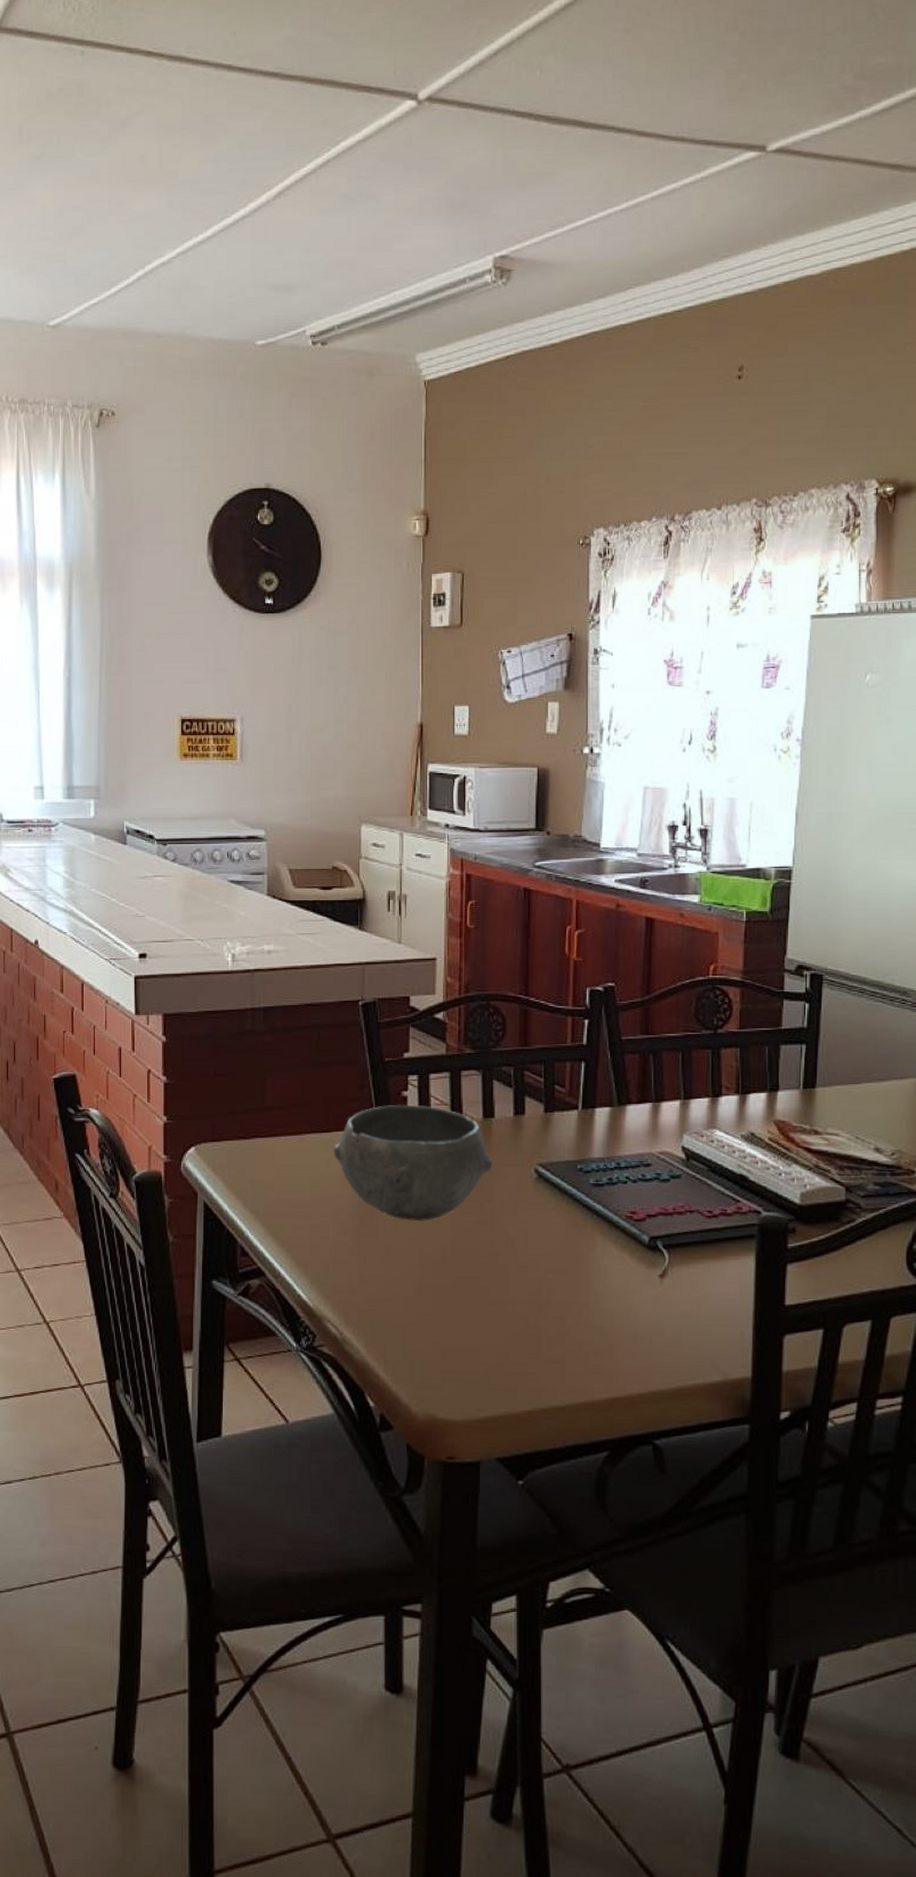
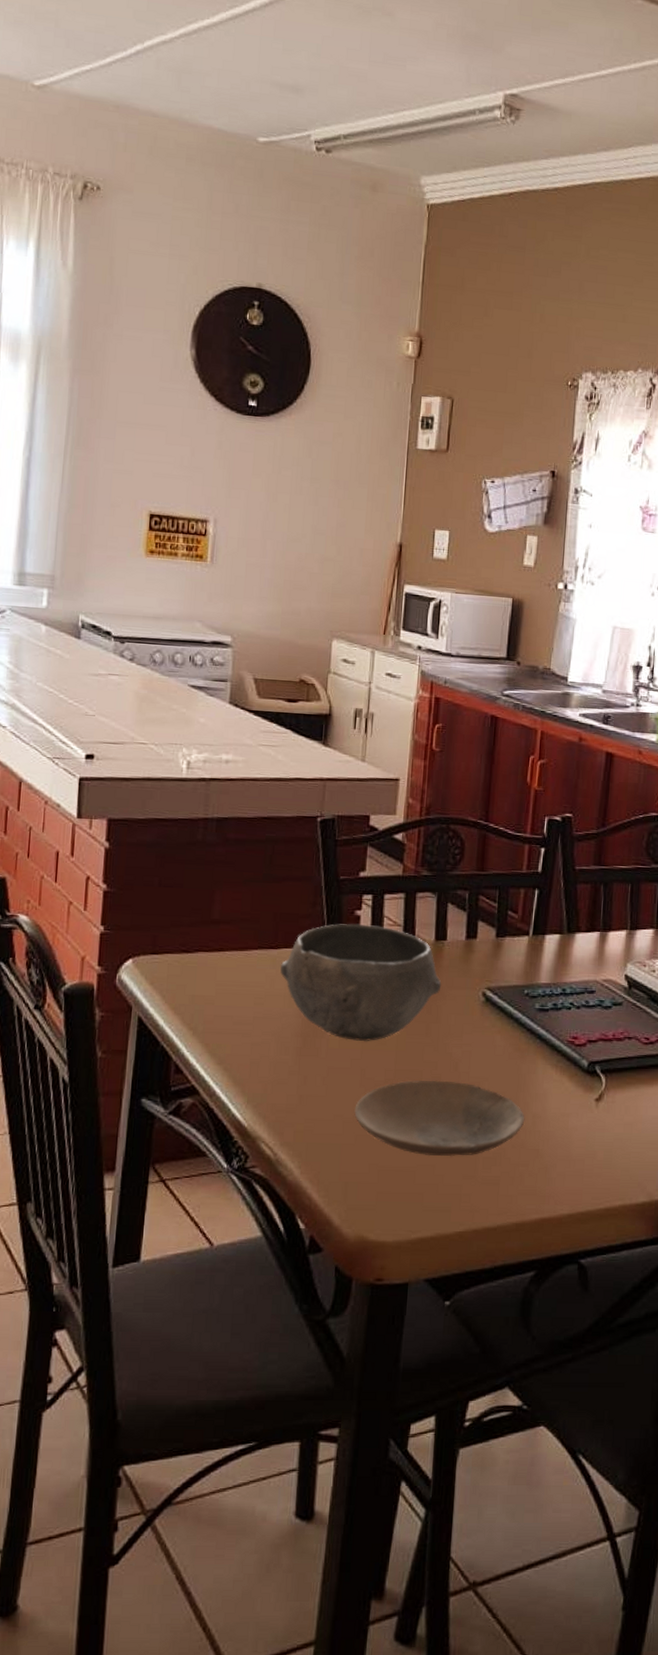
plate: none [415,1258,587,1335] -> present [354,1080,525,1157]

